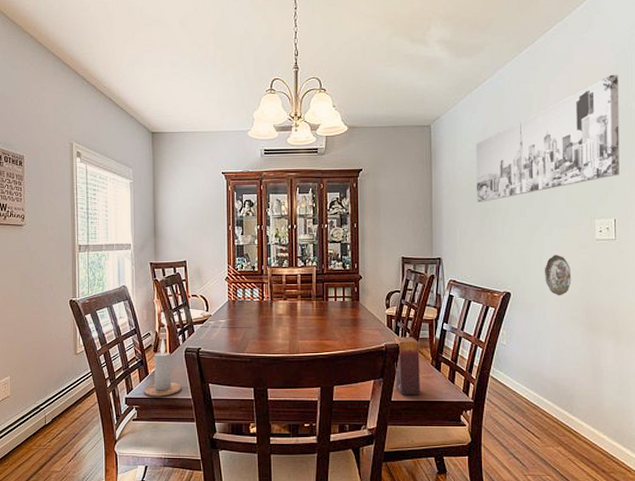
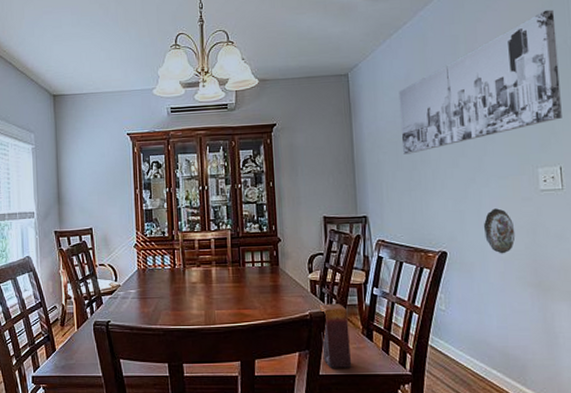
candle: present [143,339,182,397] -> none [51,312,91,375]

